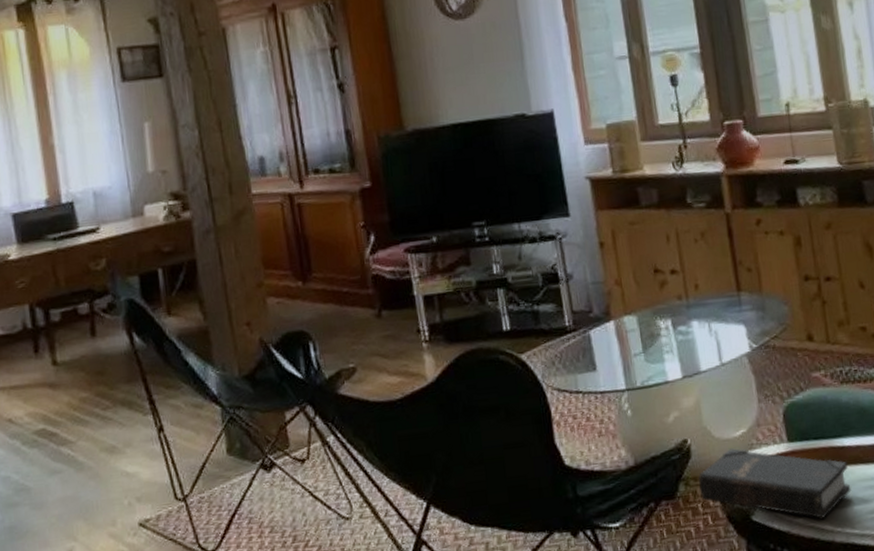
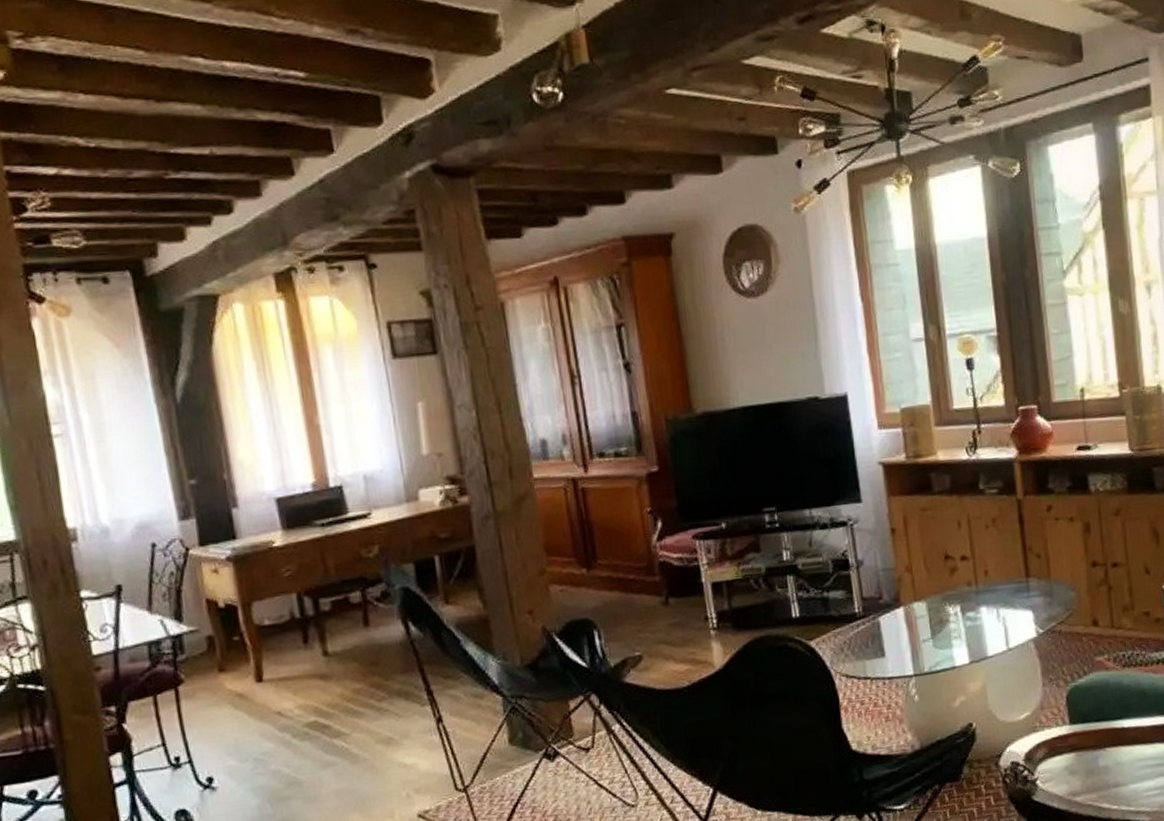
hardback book: present [698,448,851,519] -> none [982,731,1129,797]

